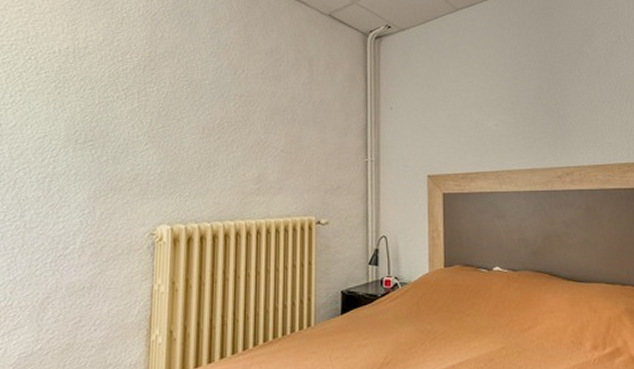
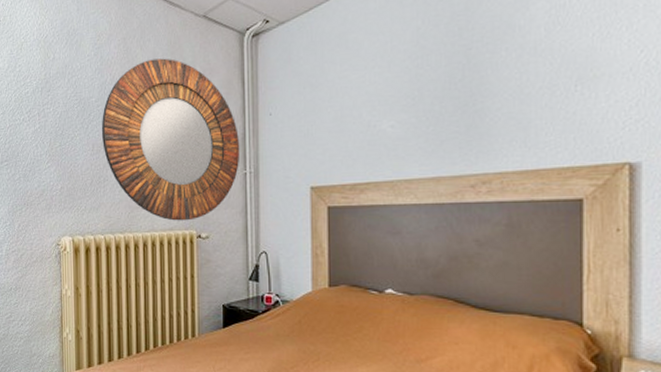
home mirror: none [214,49,362,207] -> present [101,58,240,221]

